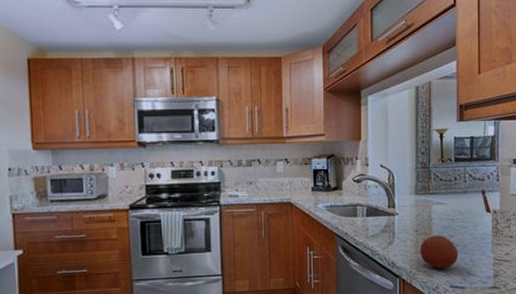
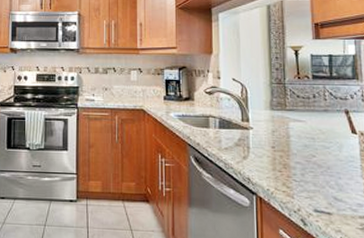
fruit: present [420,235,459,269] -> none [277,153,322,191]

